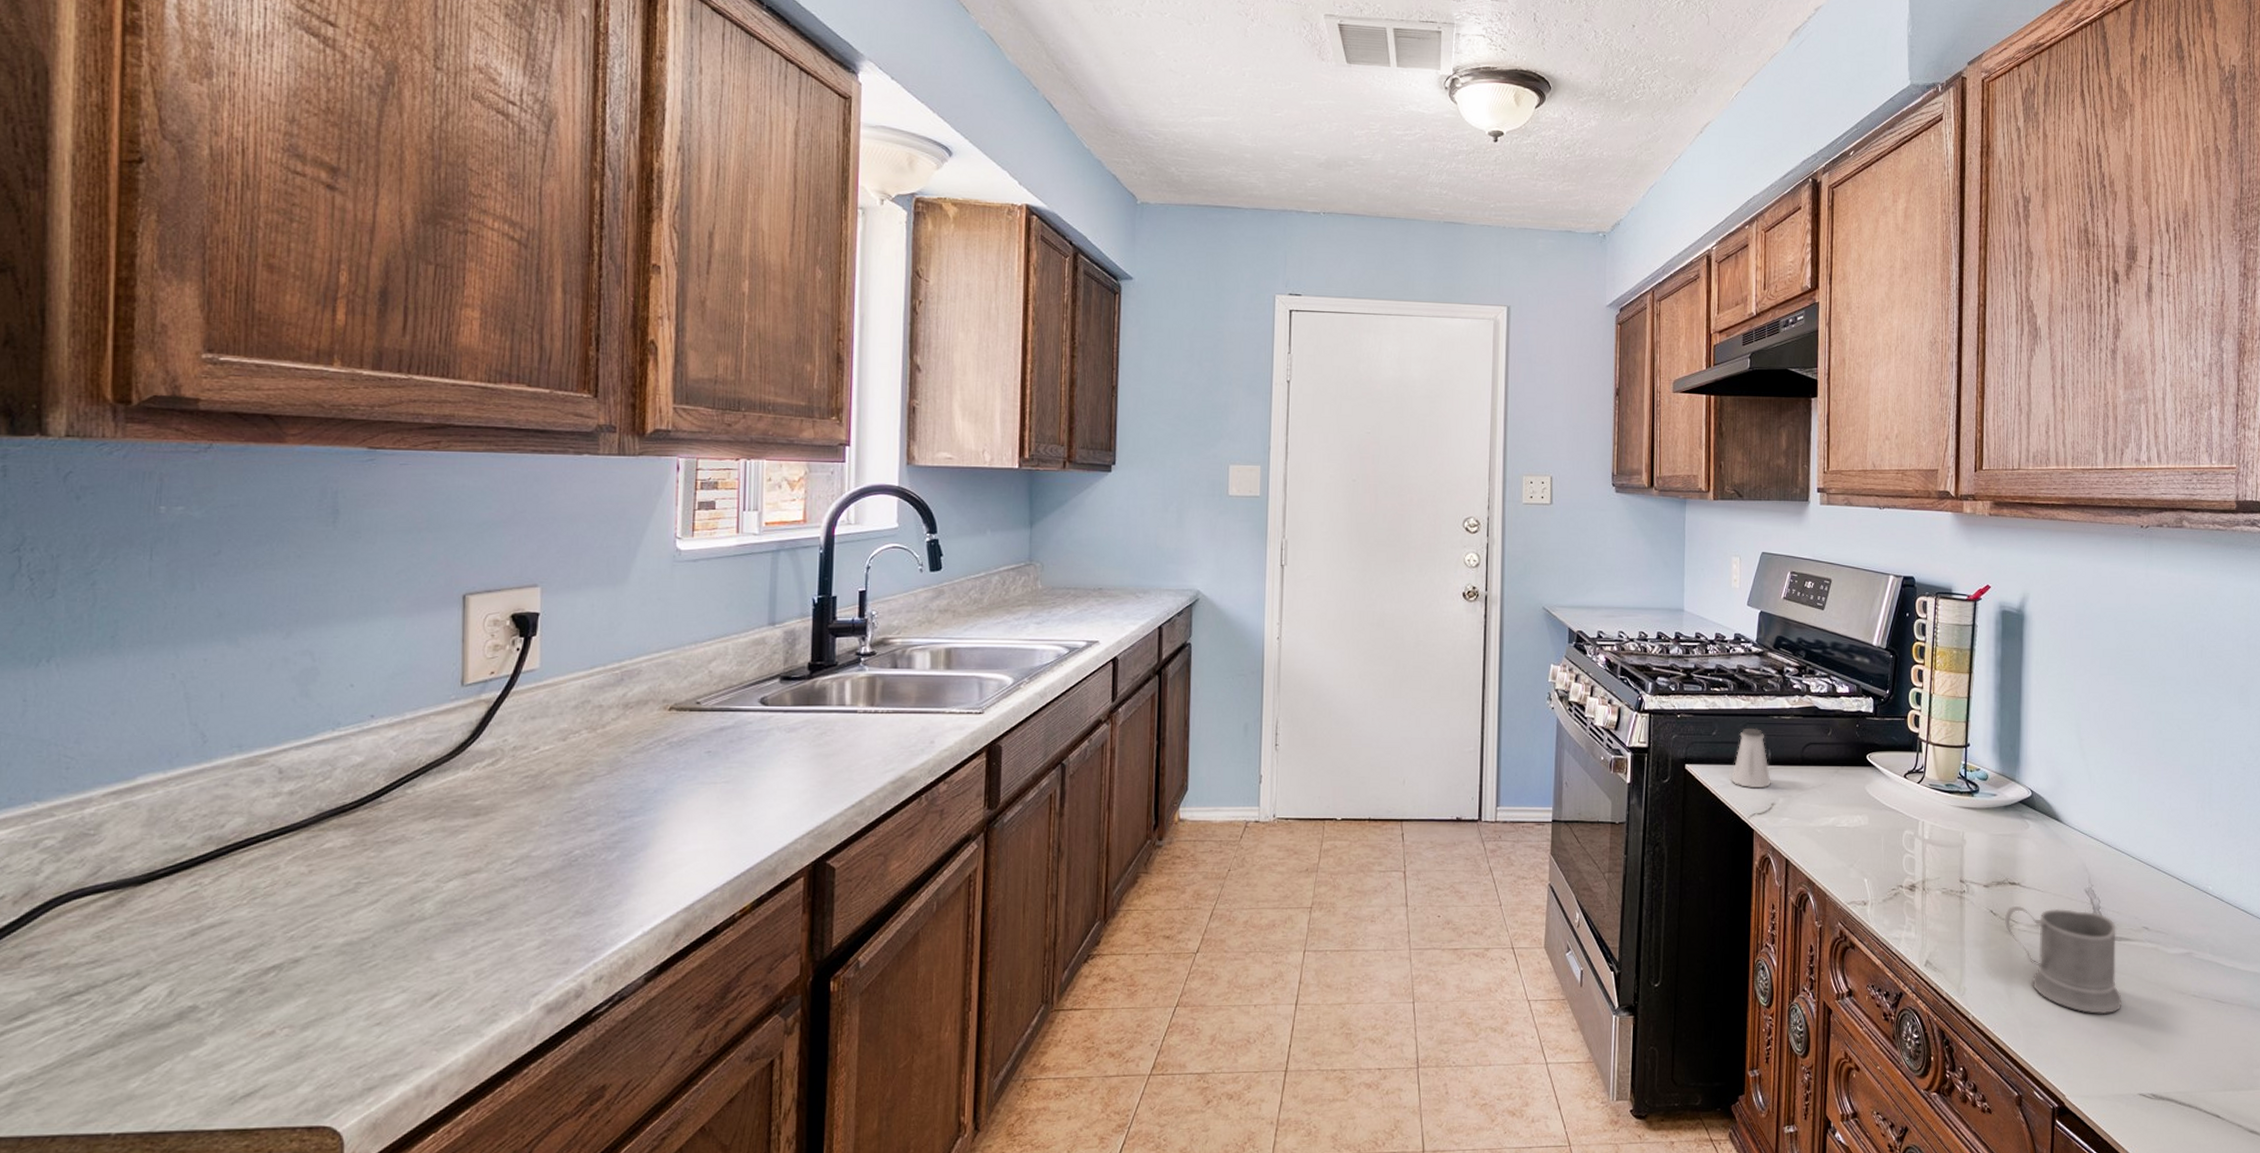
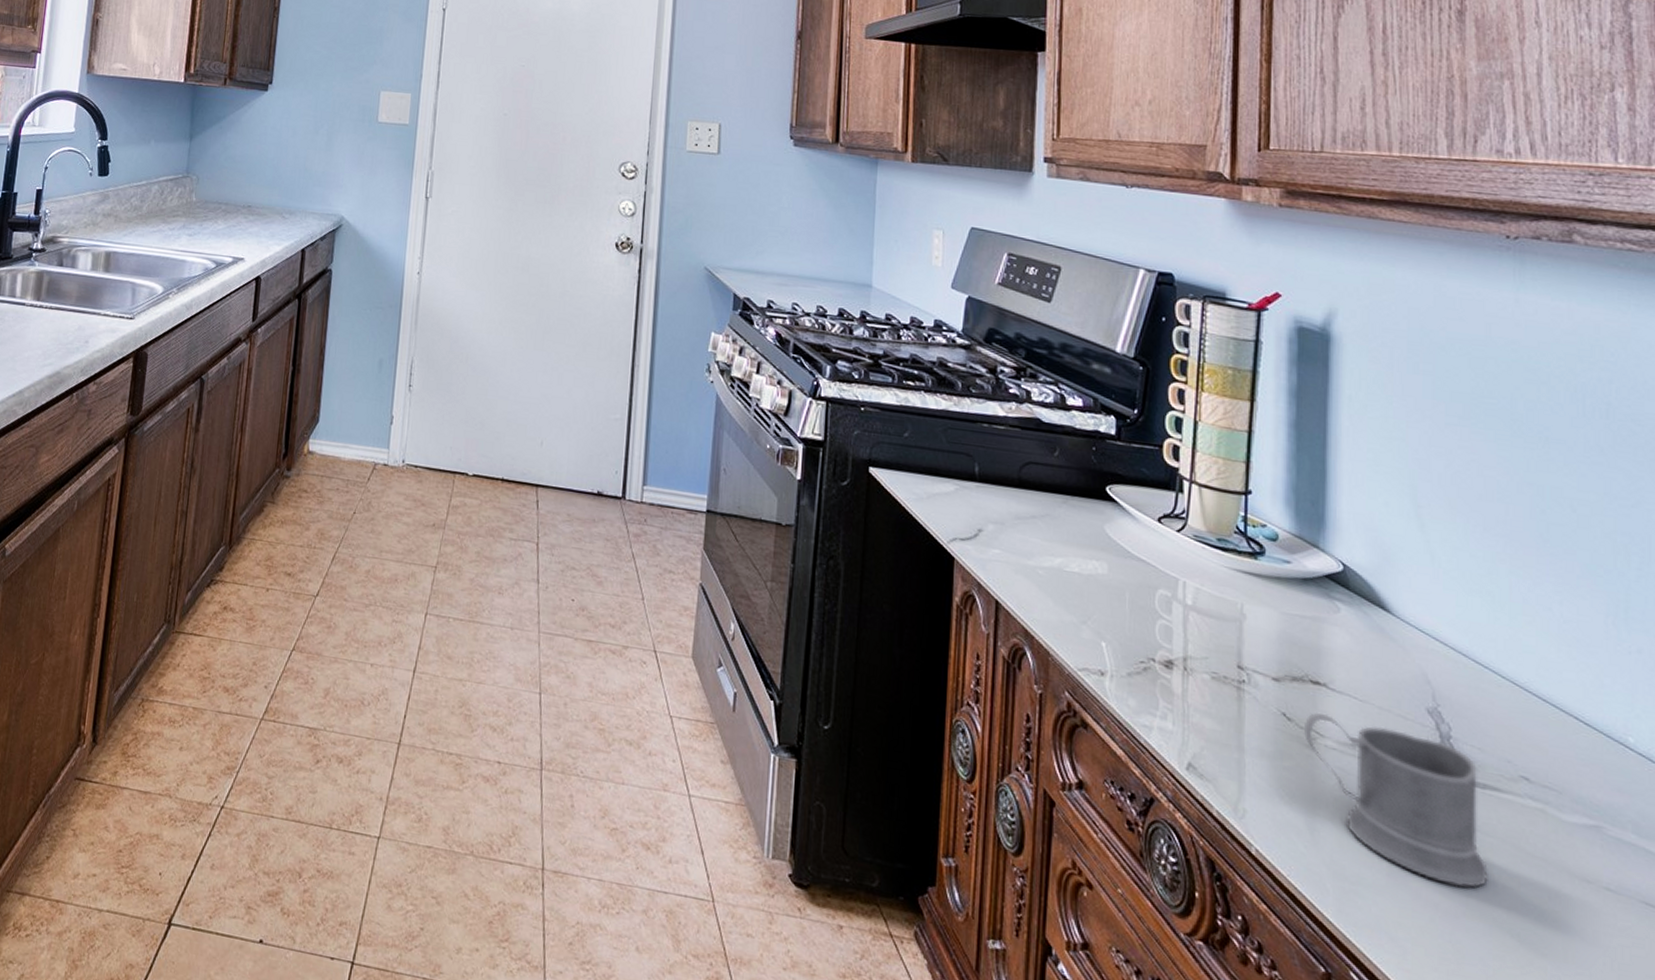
saltshaker: present [1731,728,1771,789] -> none [927,433,978,509]

